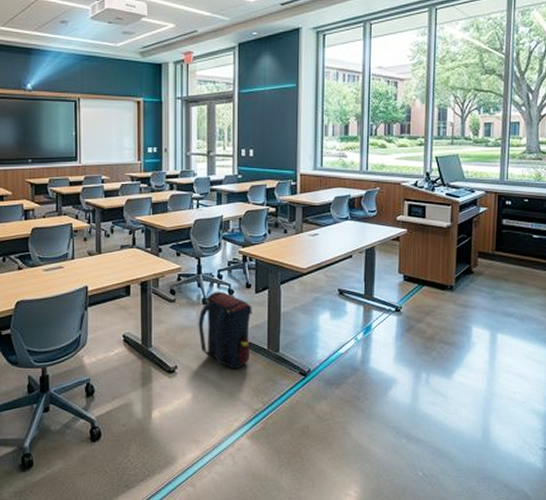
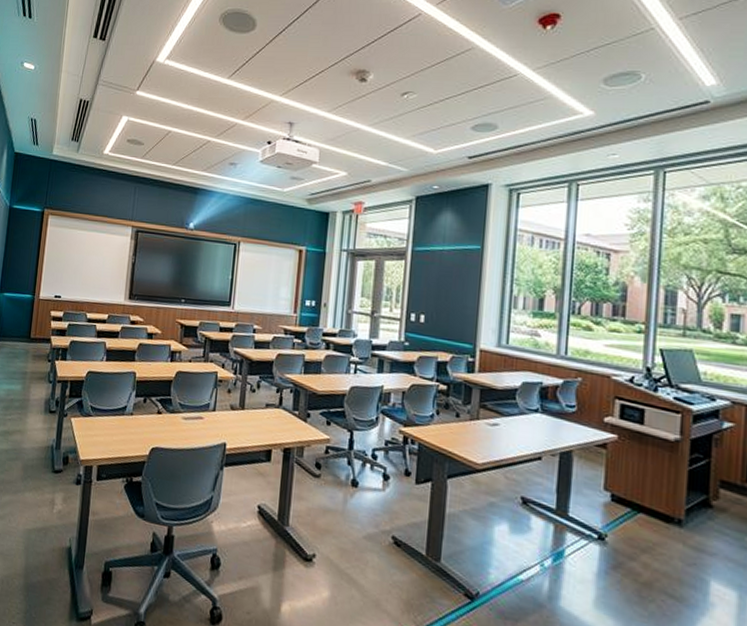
satchel: present [198,291,252,369] -> none [343,473,411,573]

